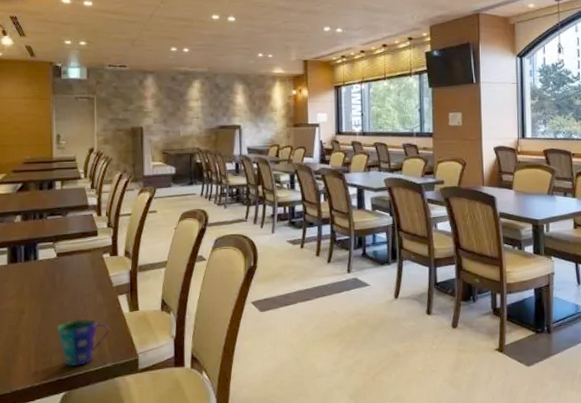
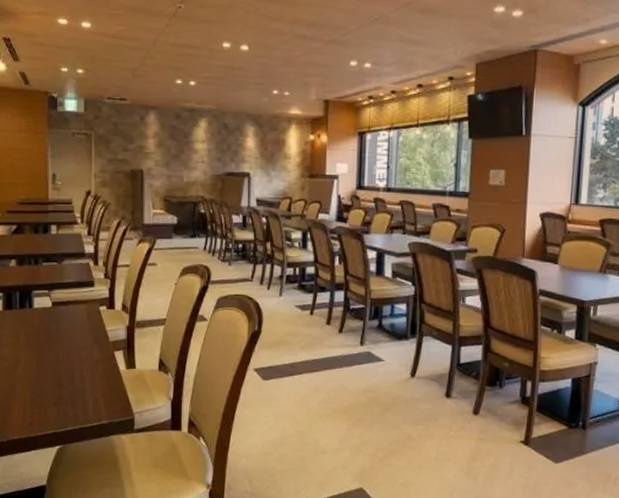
cup: present [58,319,109,367] -> none [53,372,105,421]

